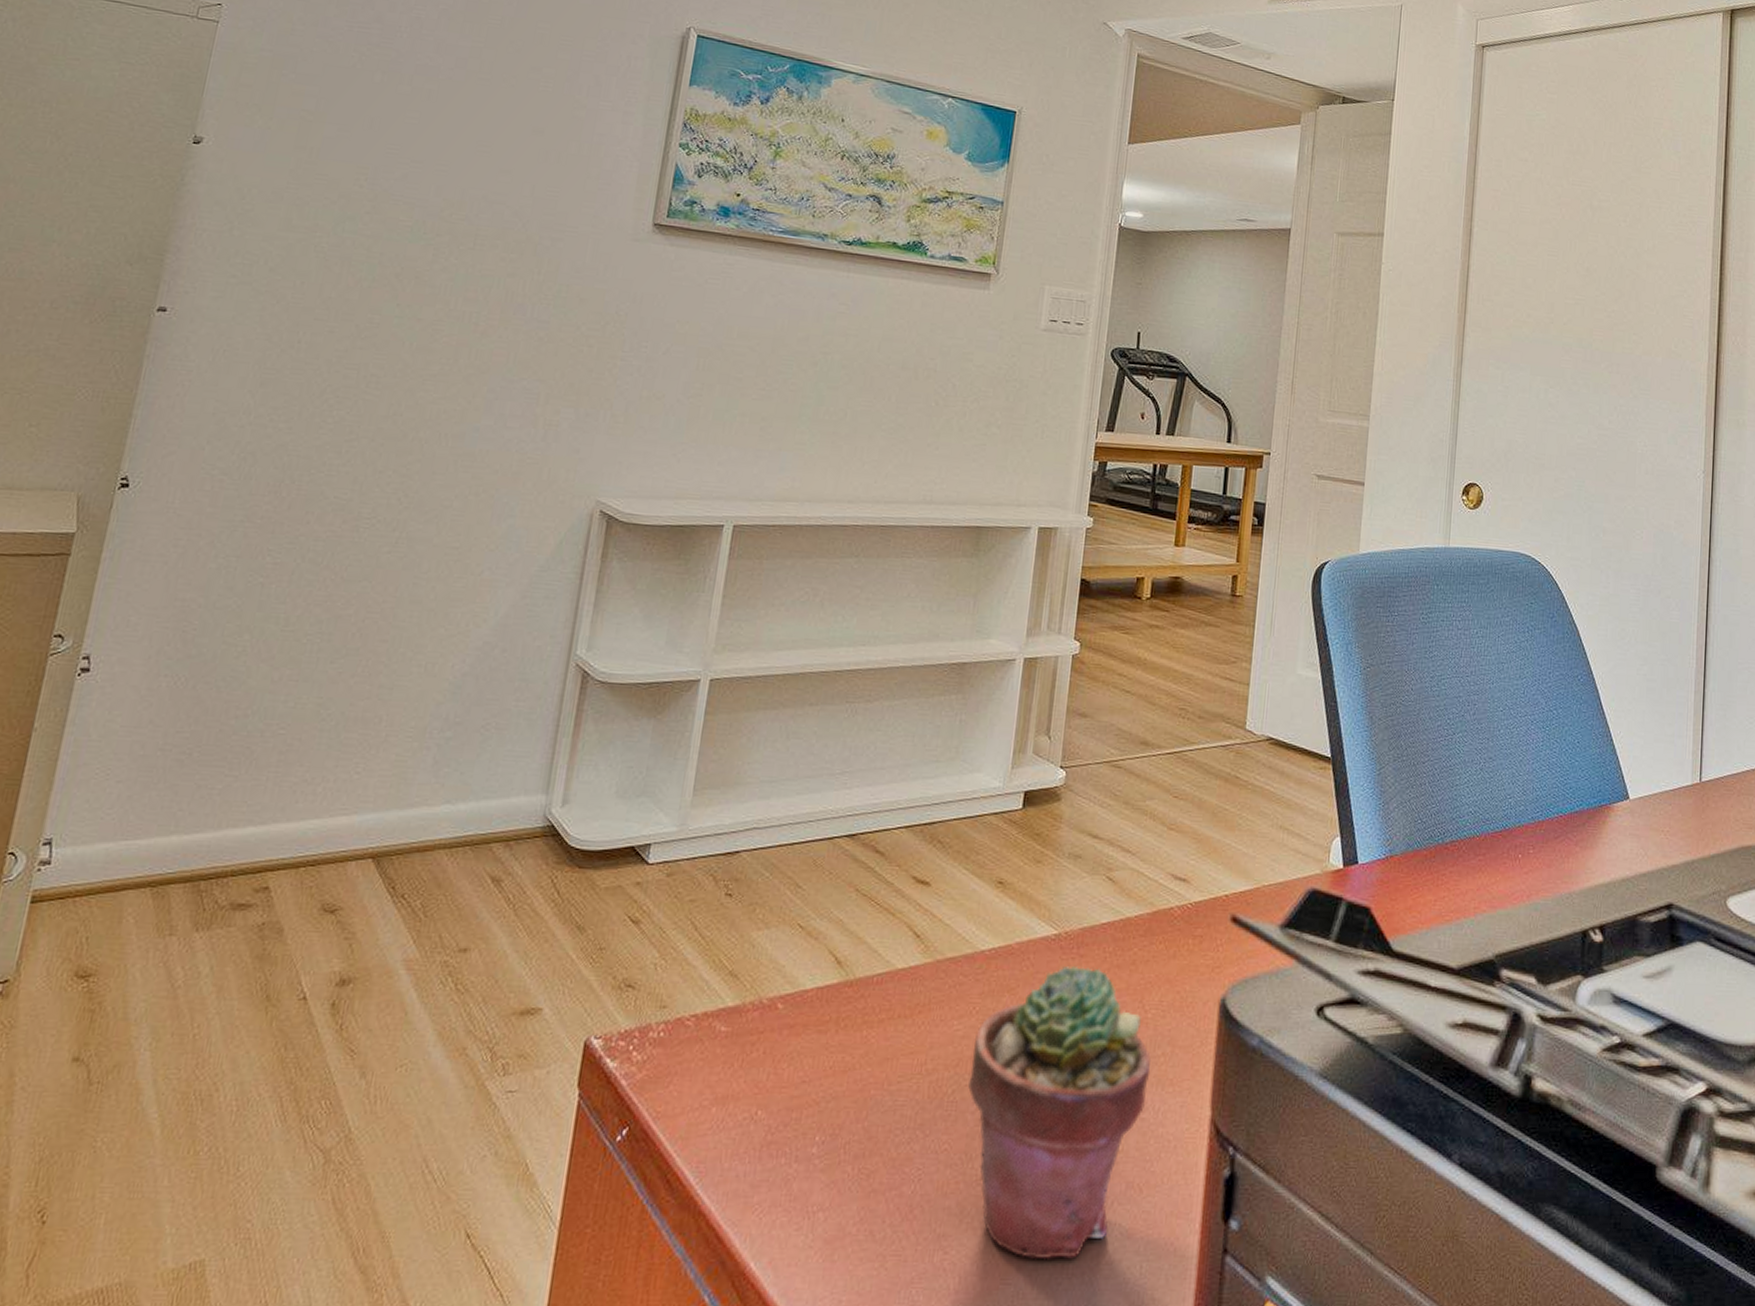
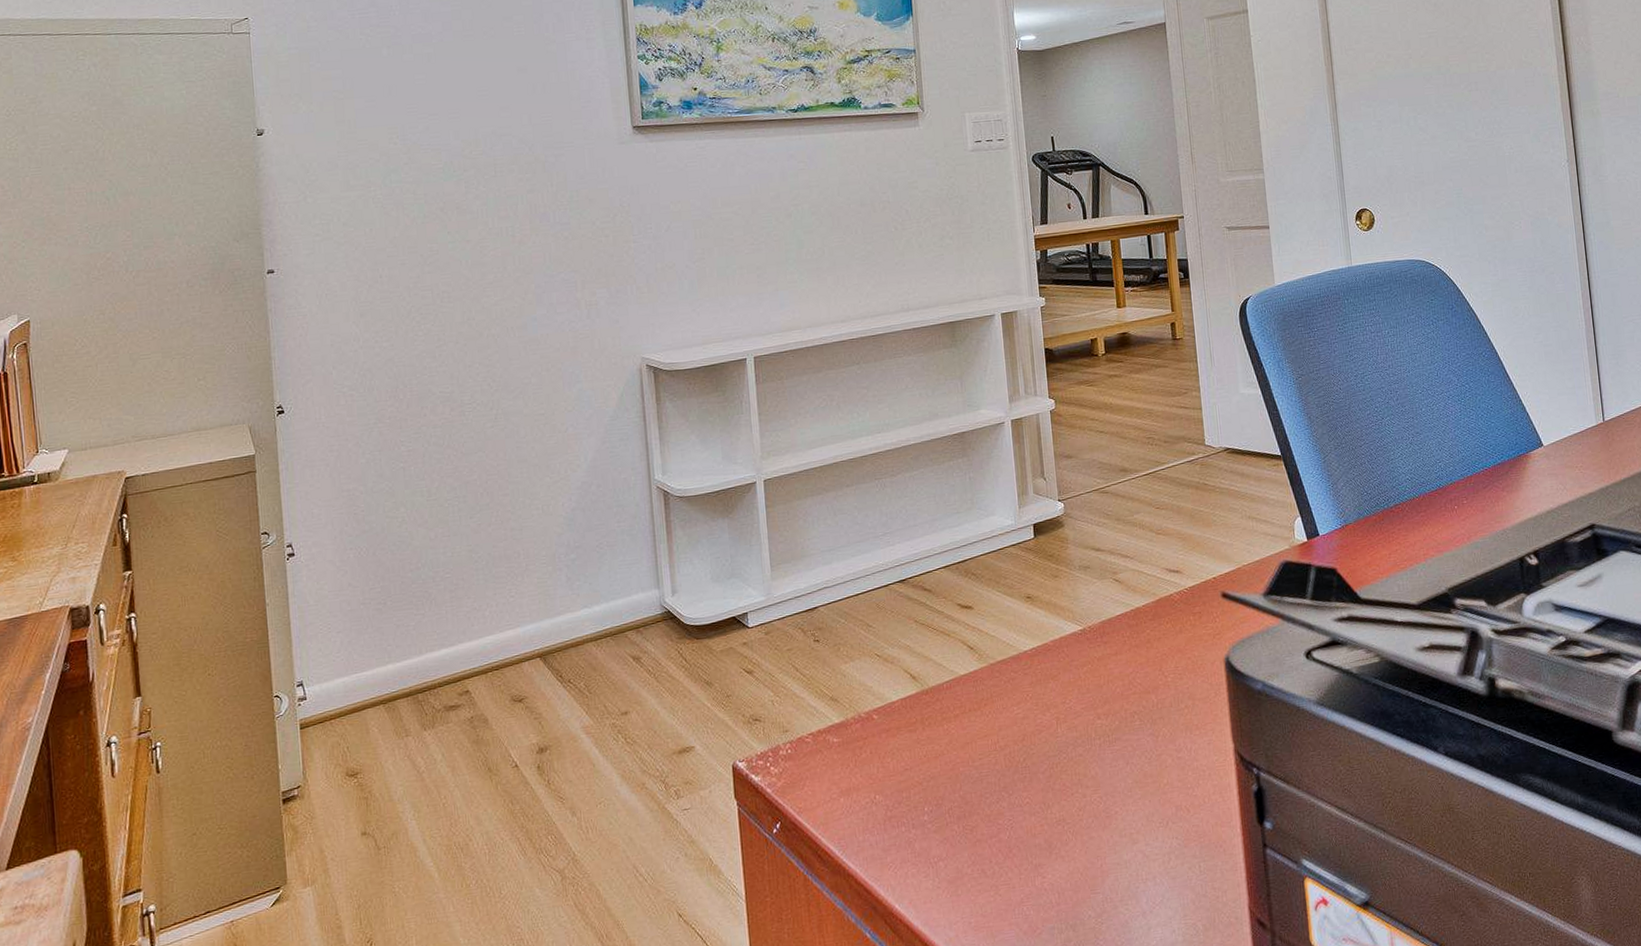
potted succulent: present [968,965,1152,1260] -> none [1032,649,1179,873]

